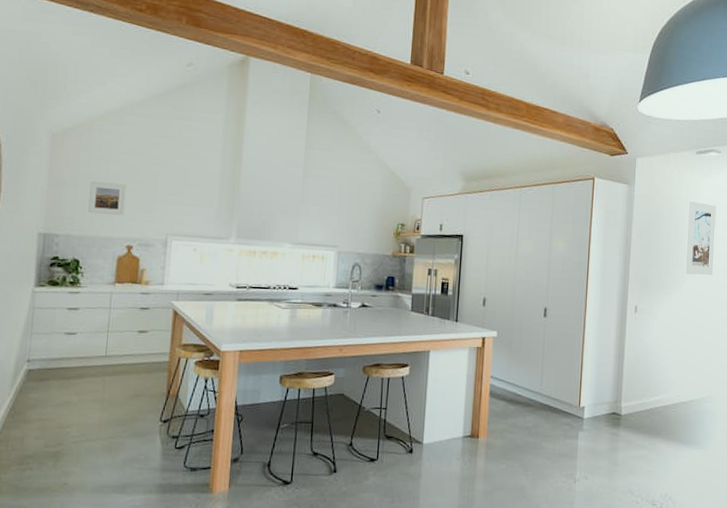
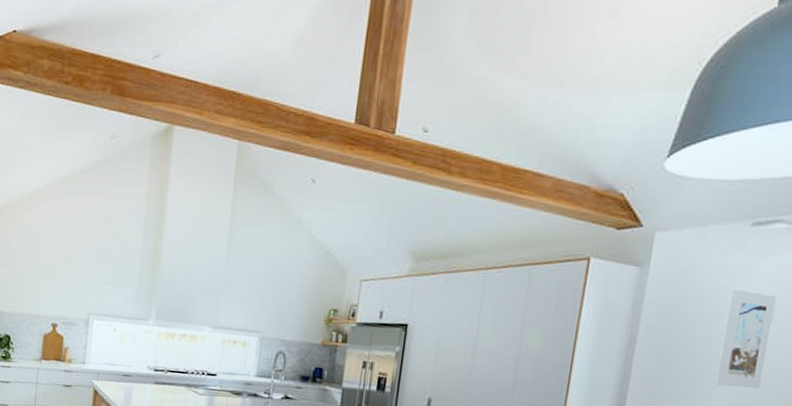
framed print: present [88,180,126,216] -> none [18,259,52,294]

